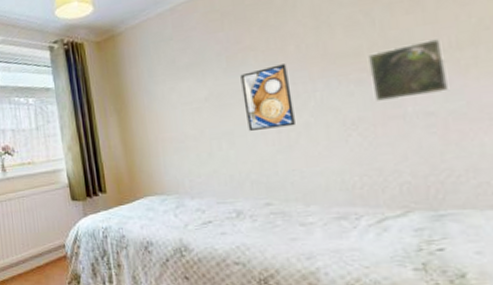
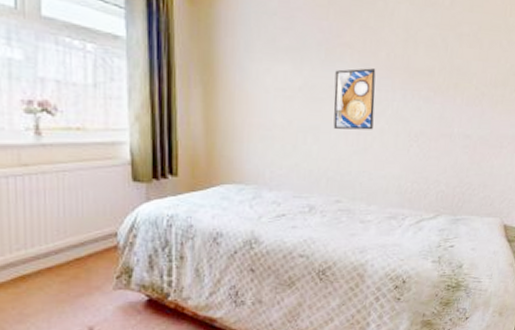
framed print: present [368,39,450,101] -> none [434,73,486,121]

